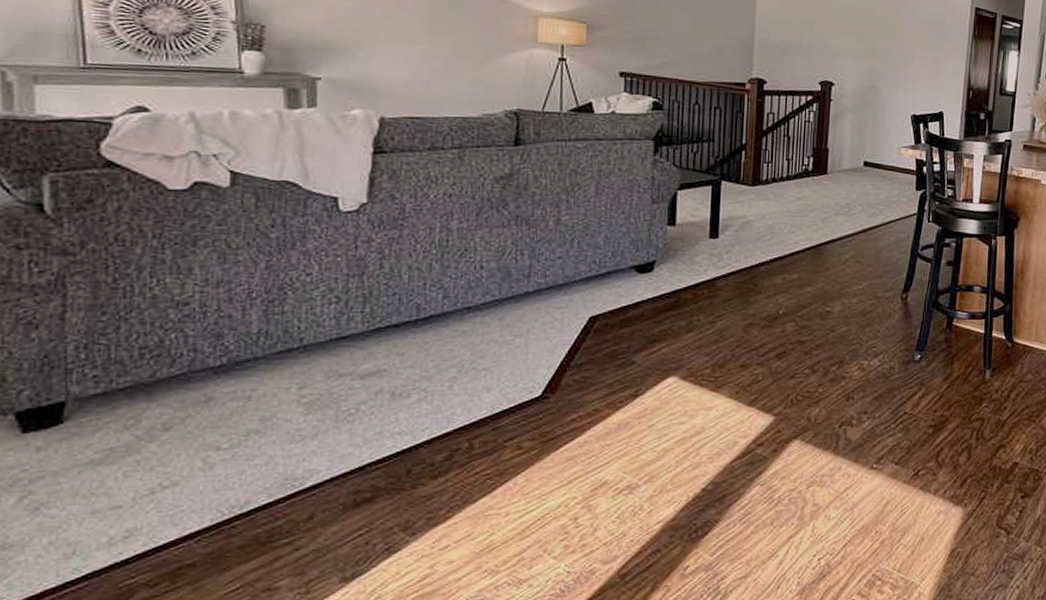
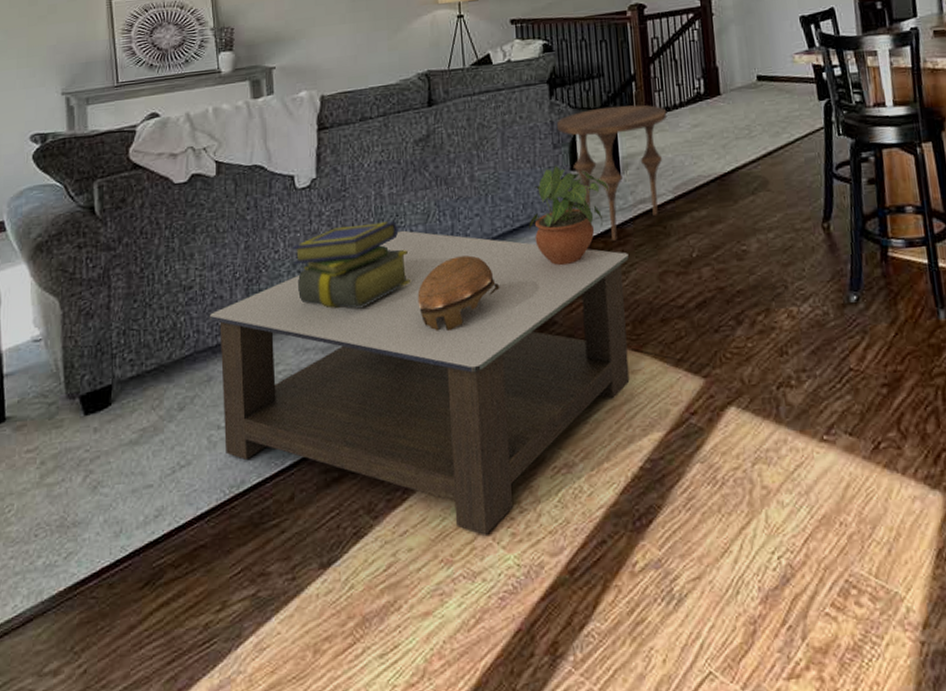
coffee table: none [213,265,716,548] -> present [210,230,630,535]
stack of books: none [330,255,475,337] -> present [292,221,410,308]
decorative bowl: none [482,295,578,365] -> present [417,255,500,332]
potted plant: none [616,218,704,312] -> present [529,165,608,266]
side table: none [659,171,773,293] -> present [557,104,667,241]

